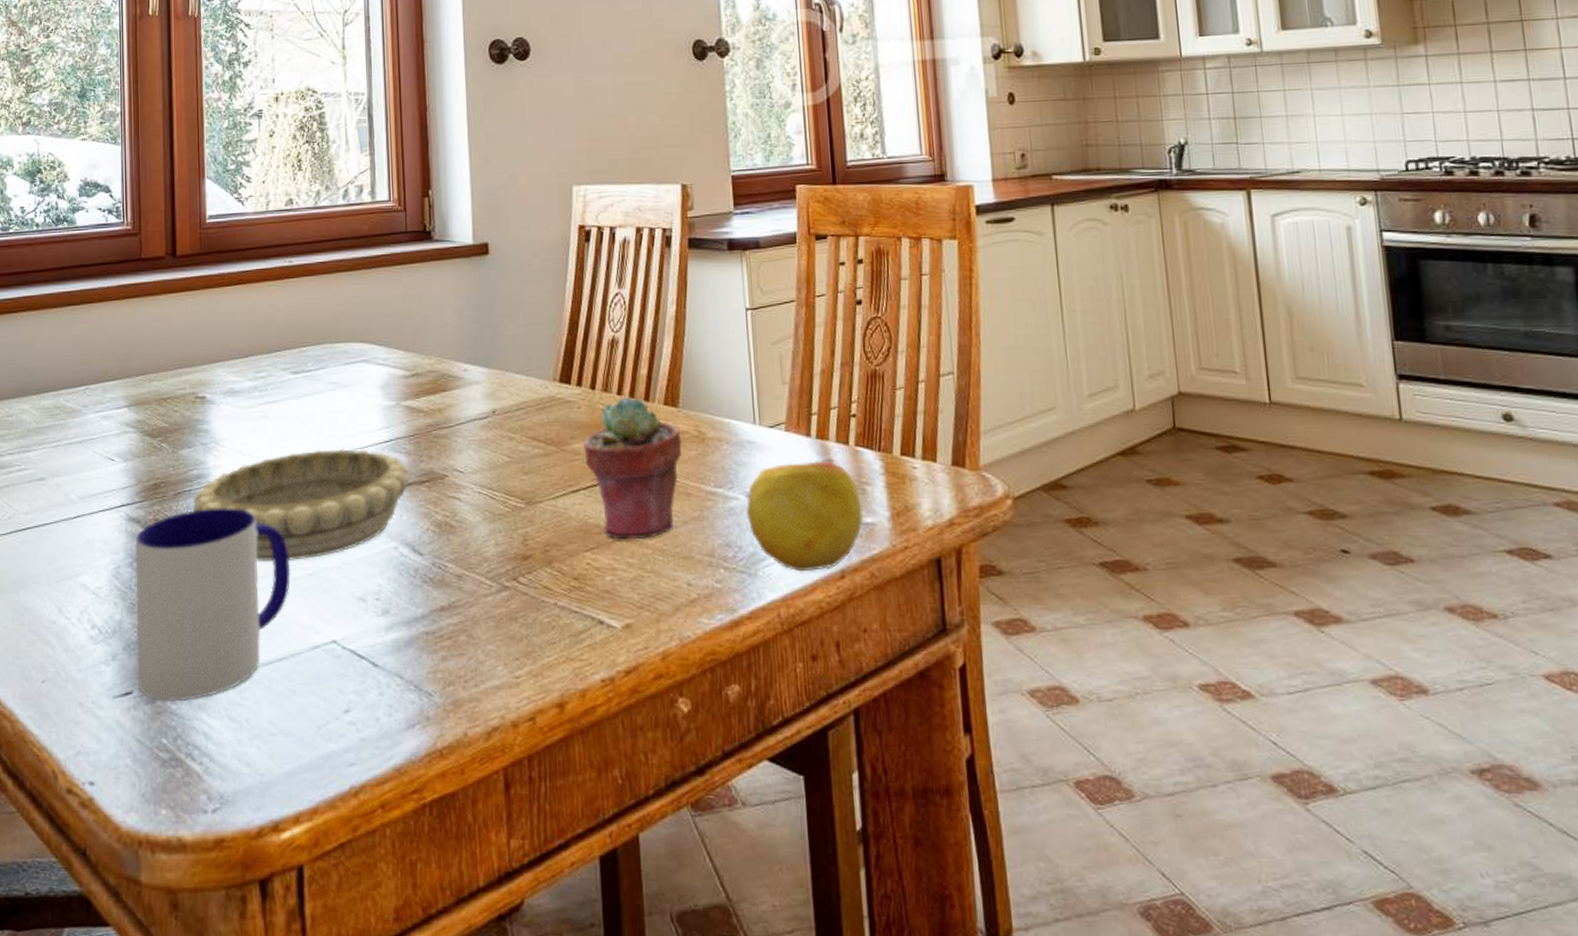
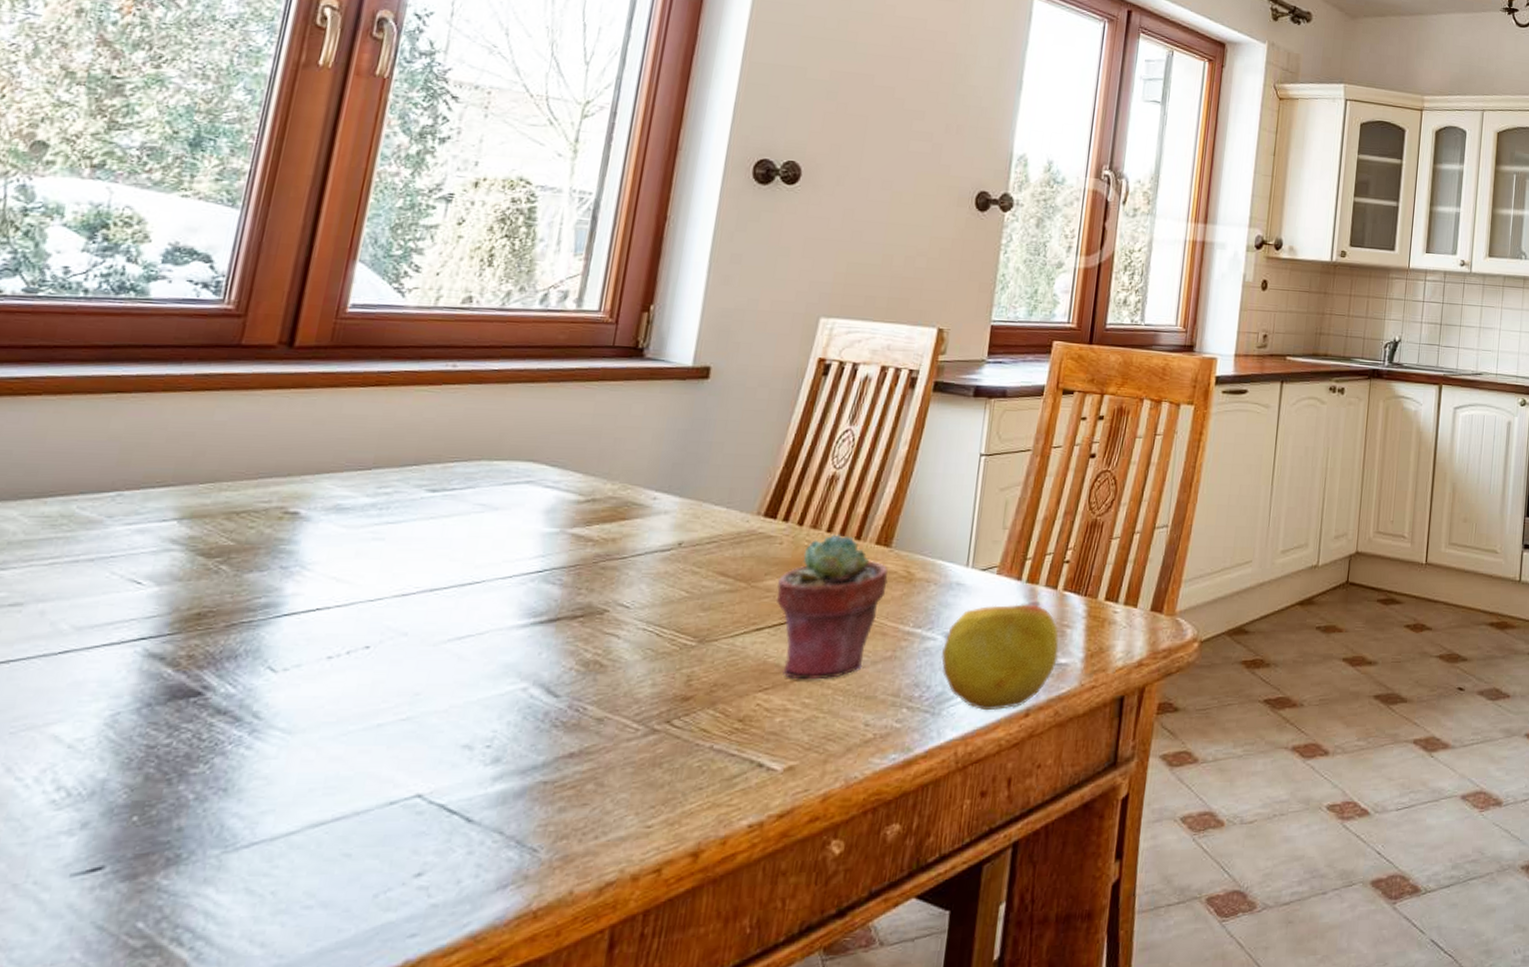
mug: present [135,508,290,702] -> none [114,642,378,876]
decorative bowl: present [192,449,409,562] -> none [248,578,562,705]

